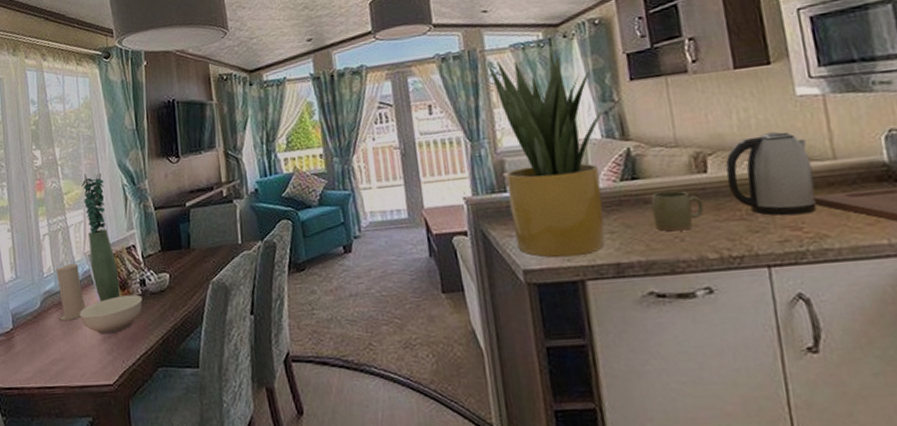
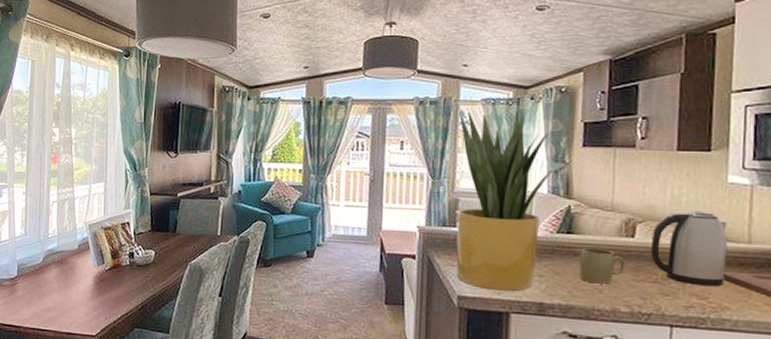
candle: present [56,263,86,321] -> none [57,229,81,277]
bowl: present [79,294,143,335] -> none [74,263,129,294]
vase: present [81,173,121,302] -> none [90,155,112,266]

